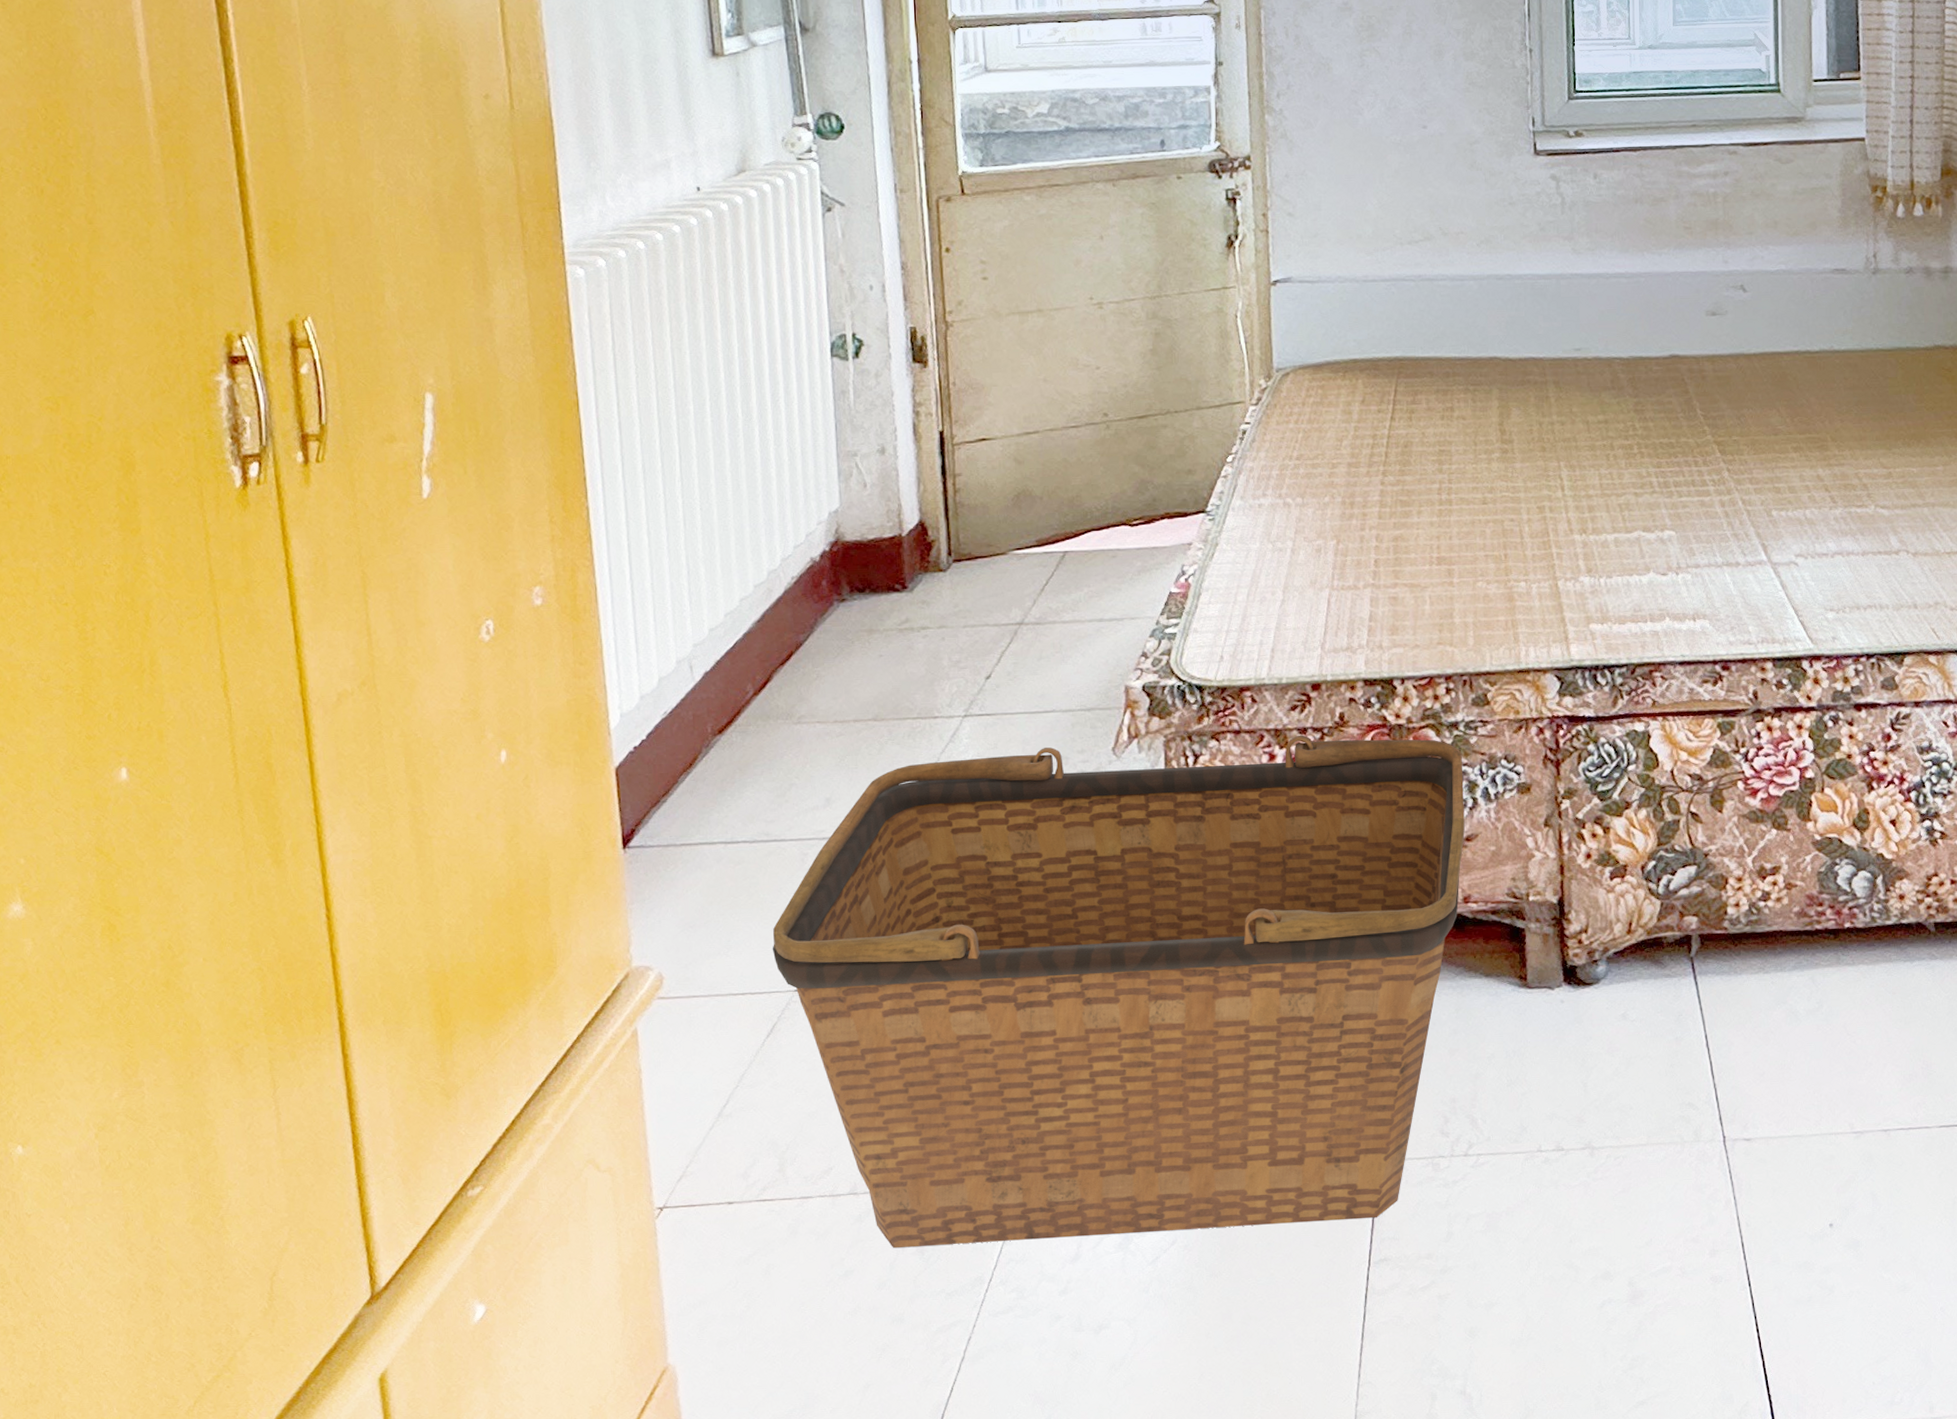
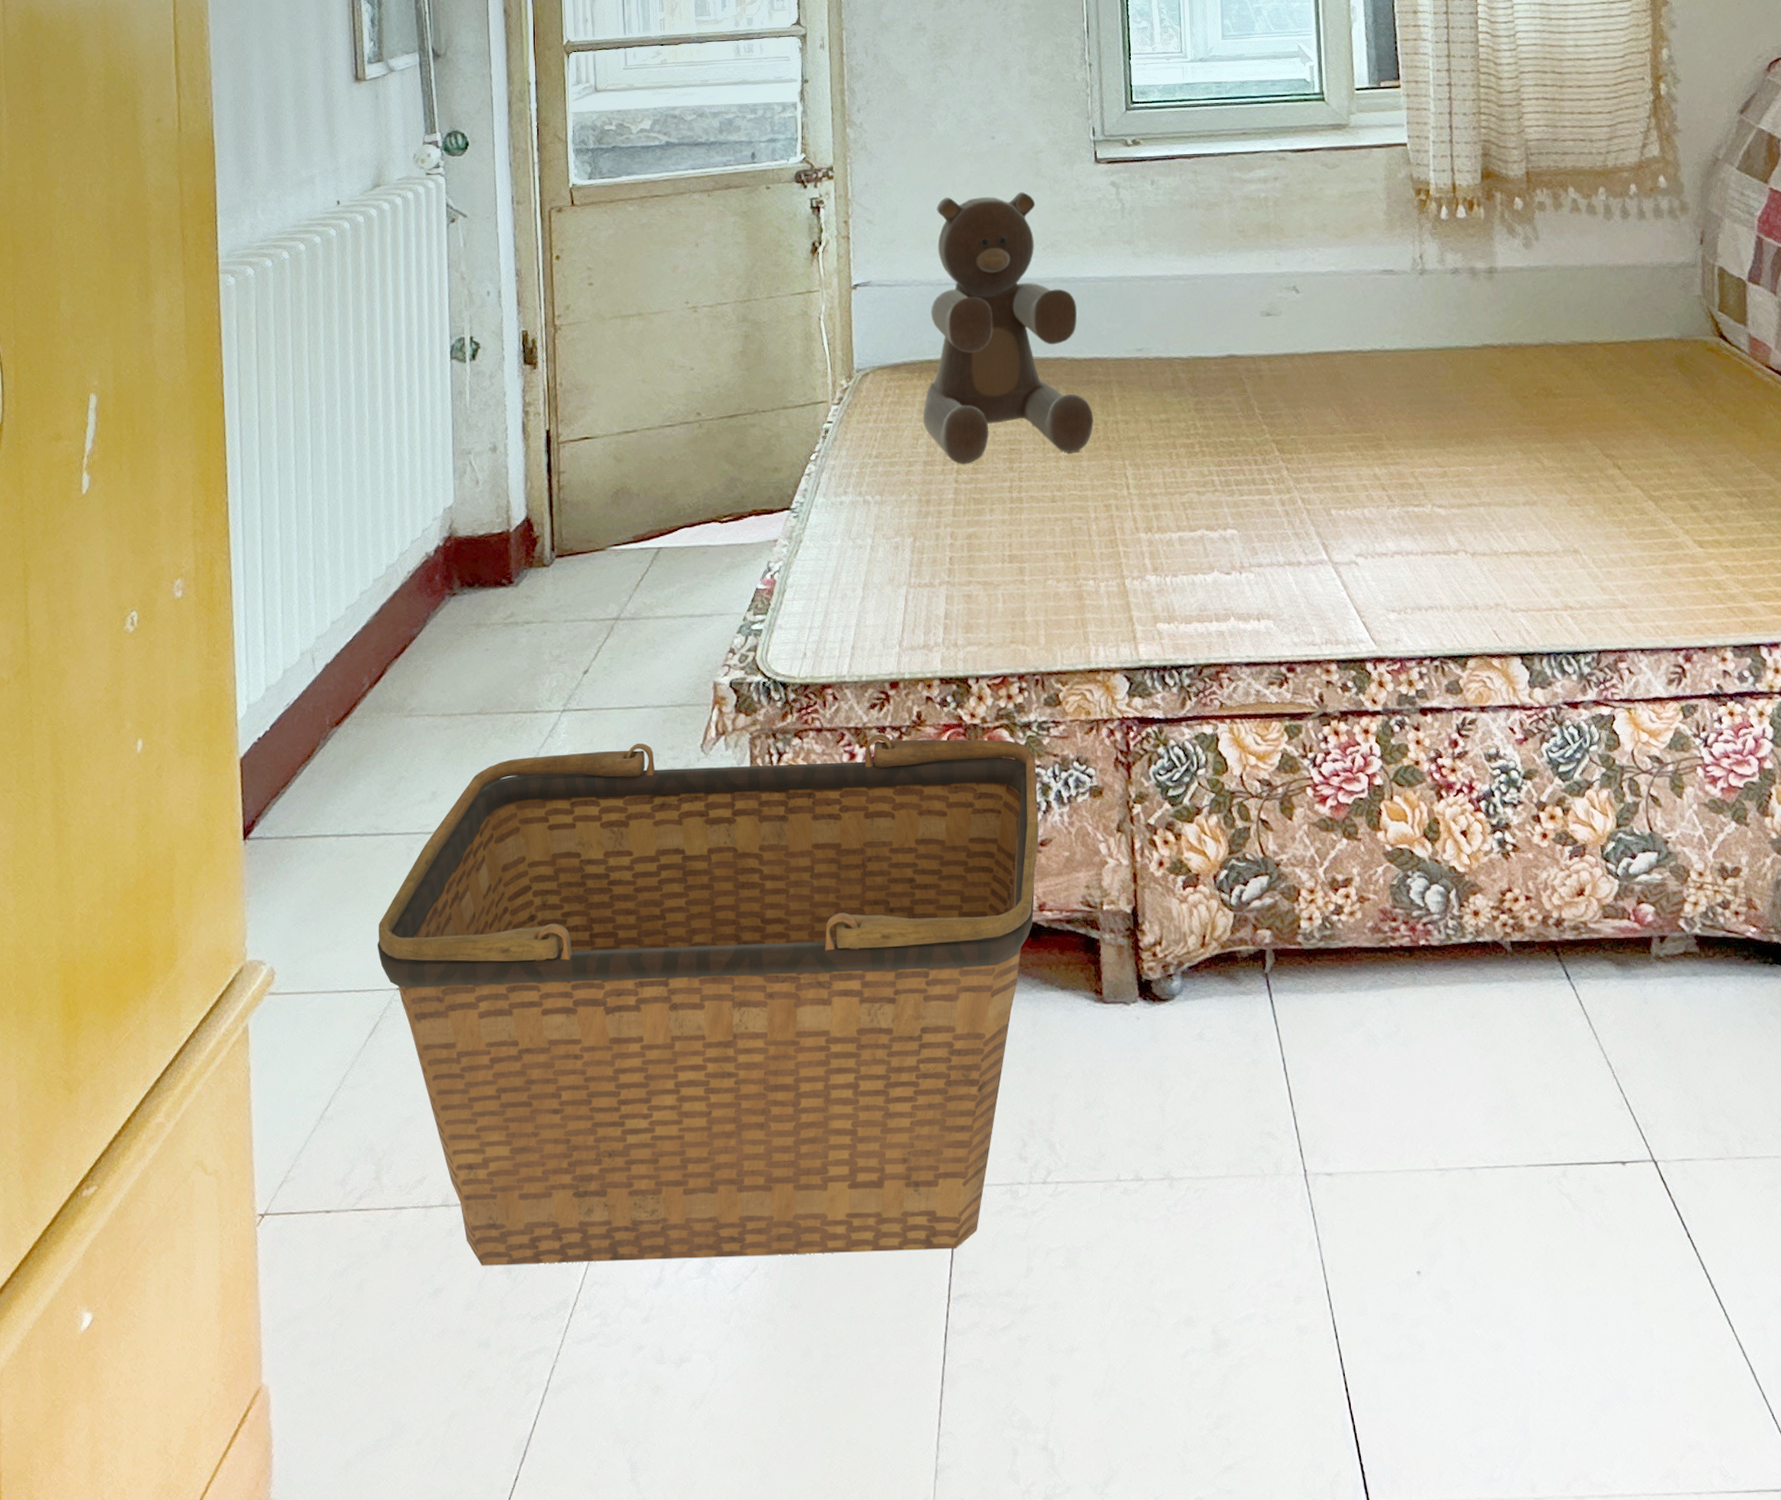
teddy bear: none [1347,184,1528,466] -> present [922,191,1094,465]

